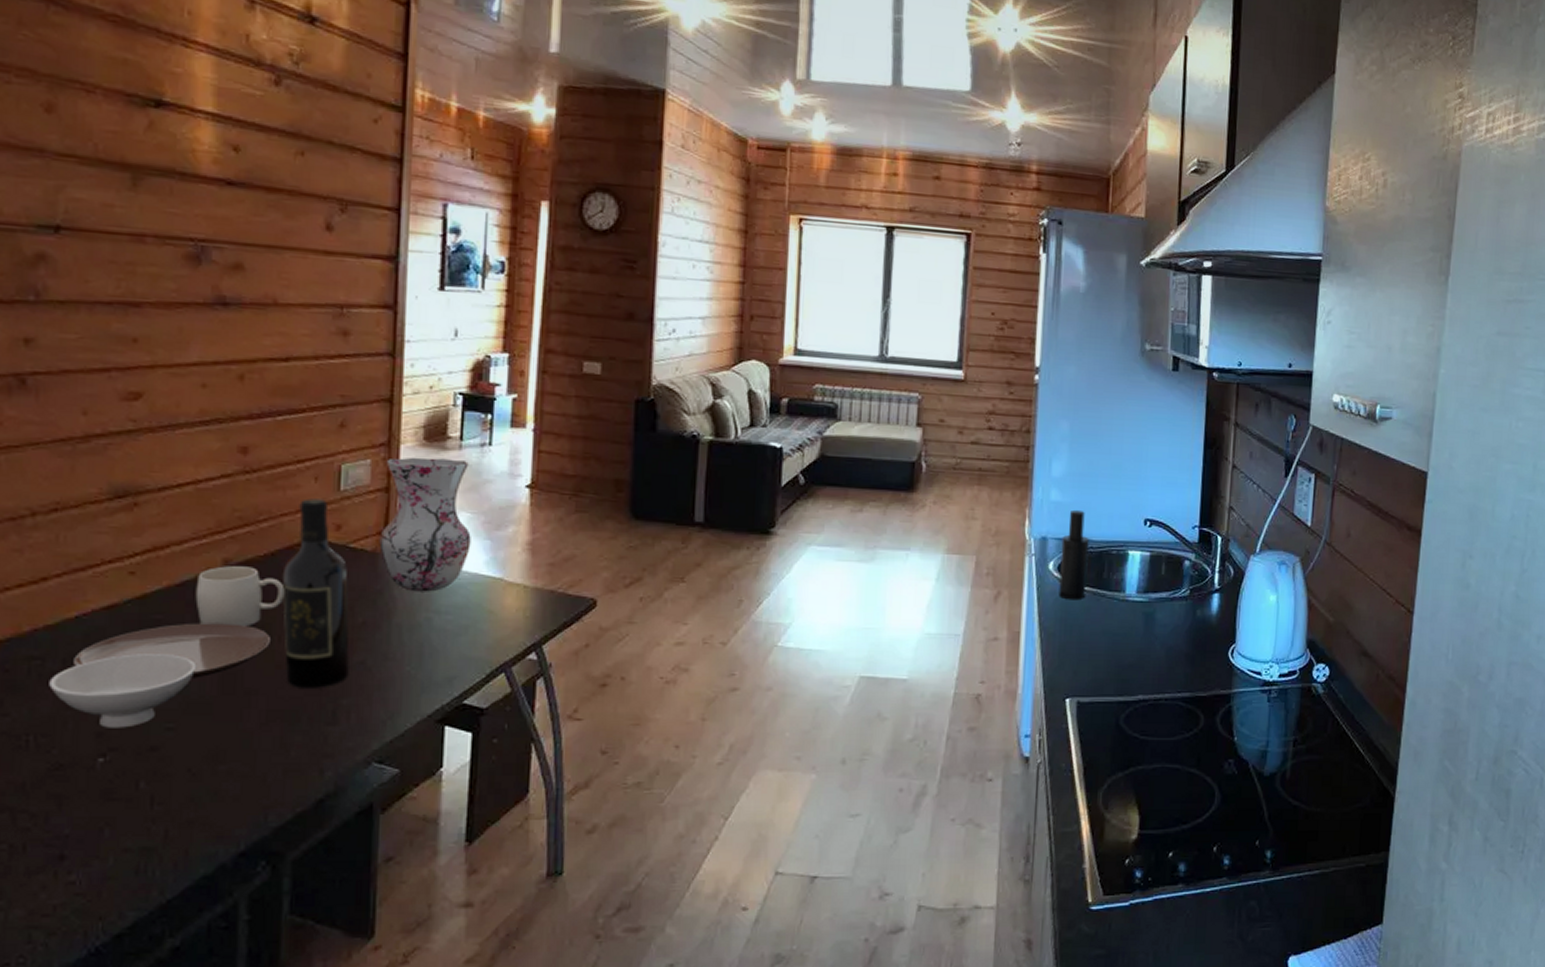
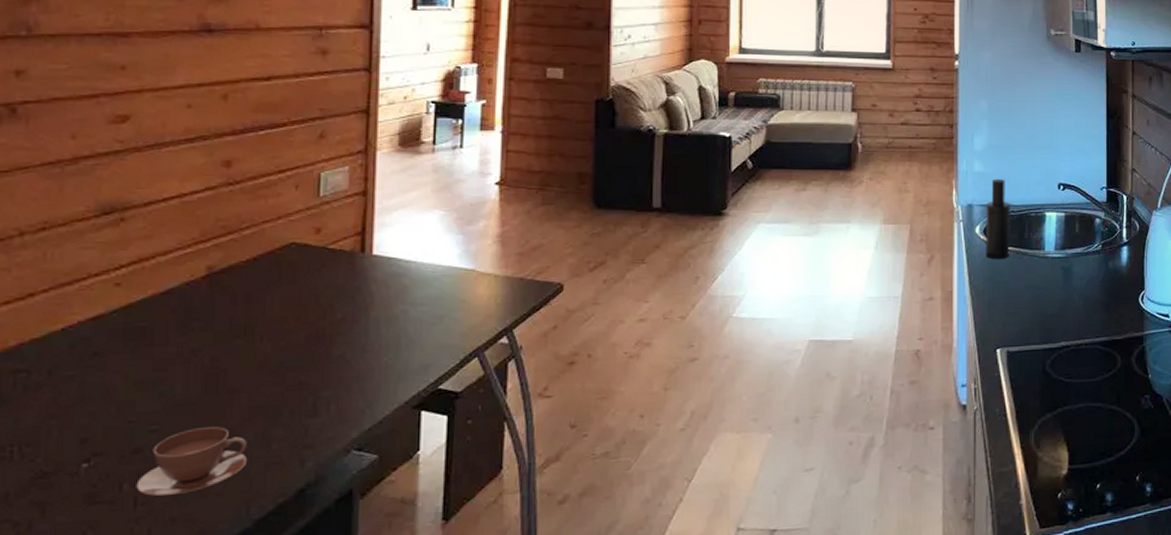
bowl: present [49,654,197,728] -> none [34,359,181,434]
plate: present [74,623,270,678] -> none [59,326,252,381]
teacup: none [152,729,266,798] -> present [136,427,248,496]
mug: present [195,566,285,627] -> none [179,272,267,329]
wine bottle: present [282,498,350,688] -> none [264,205,329,384]
vase: present [379,457,471,592] -> none [357,162,444,287]

